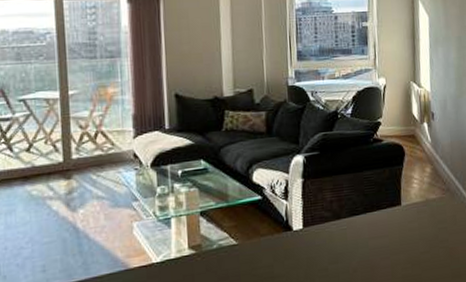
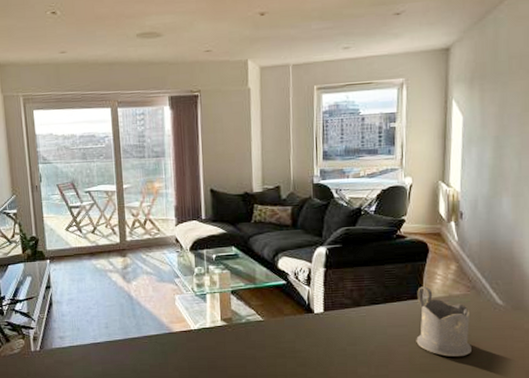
tea glass holder: none [396,192,450,266] -> present [416,286,472,357]

